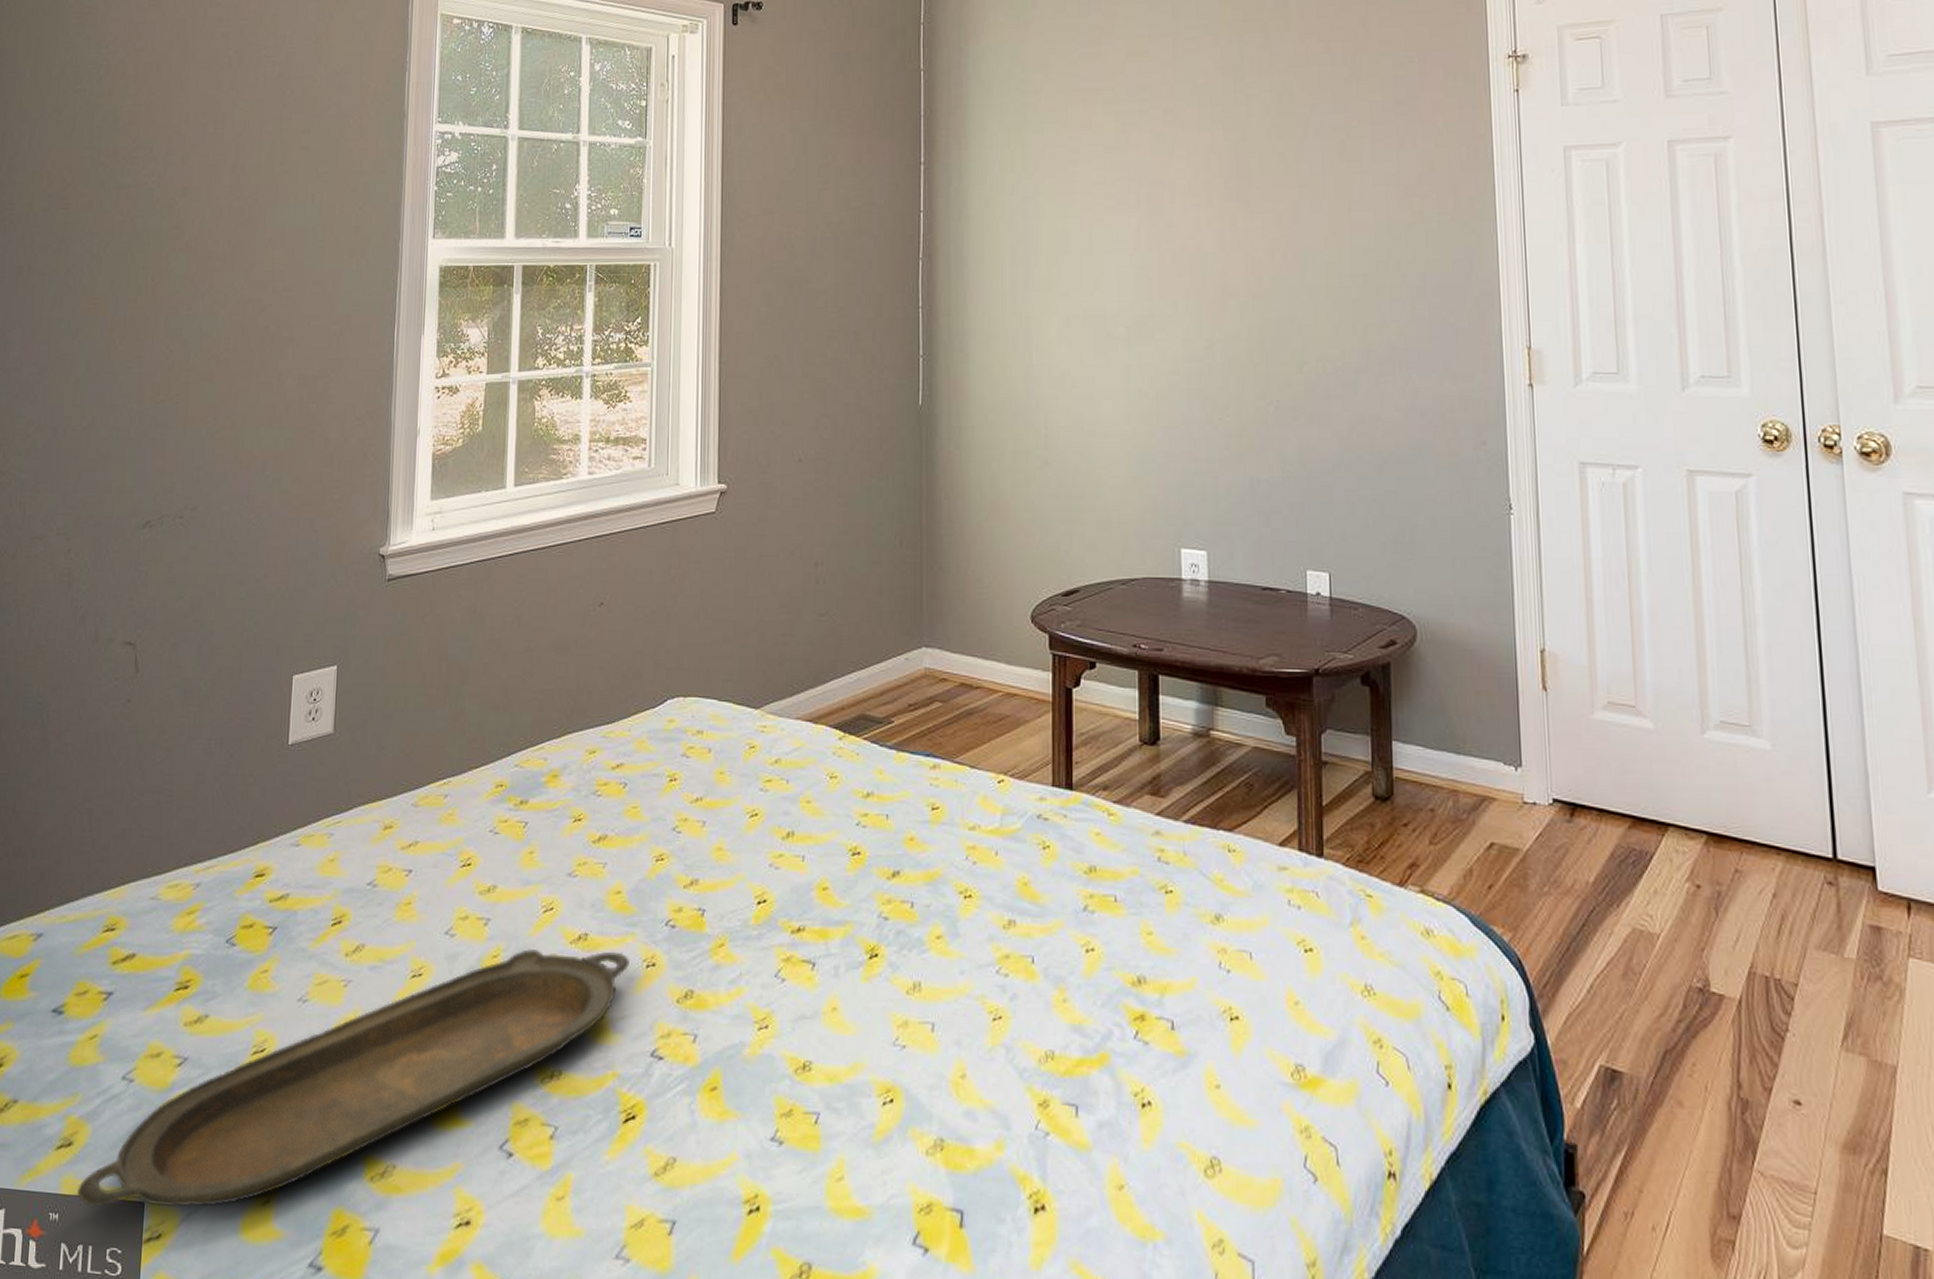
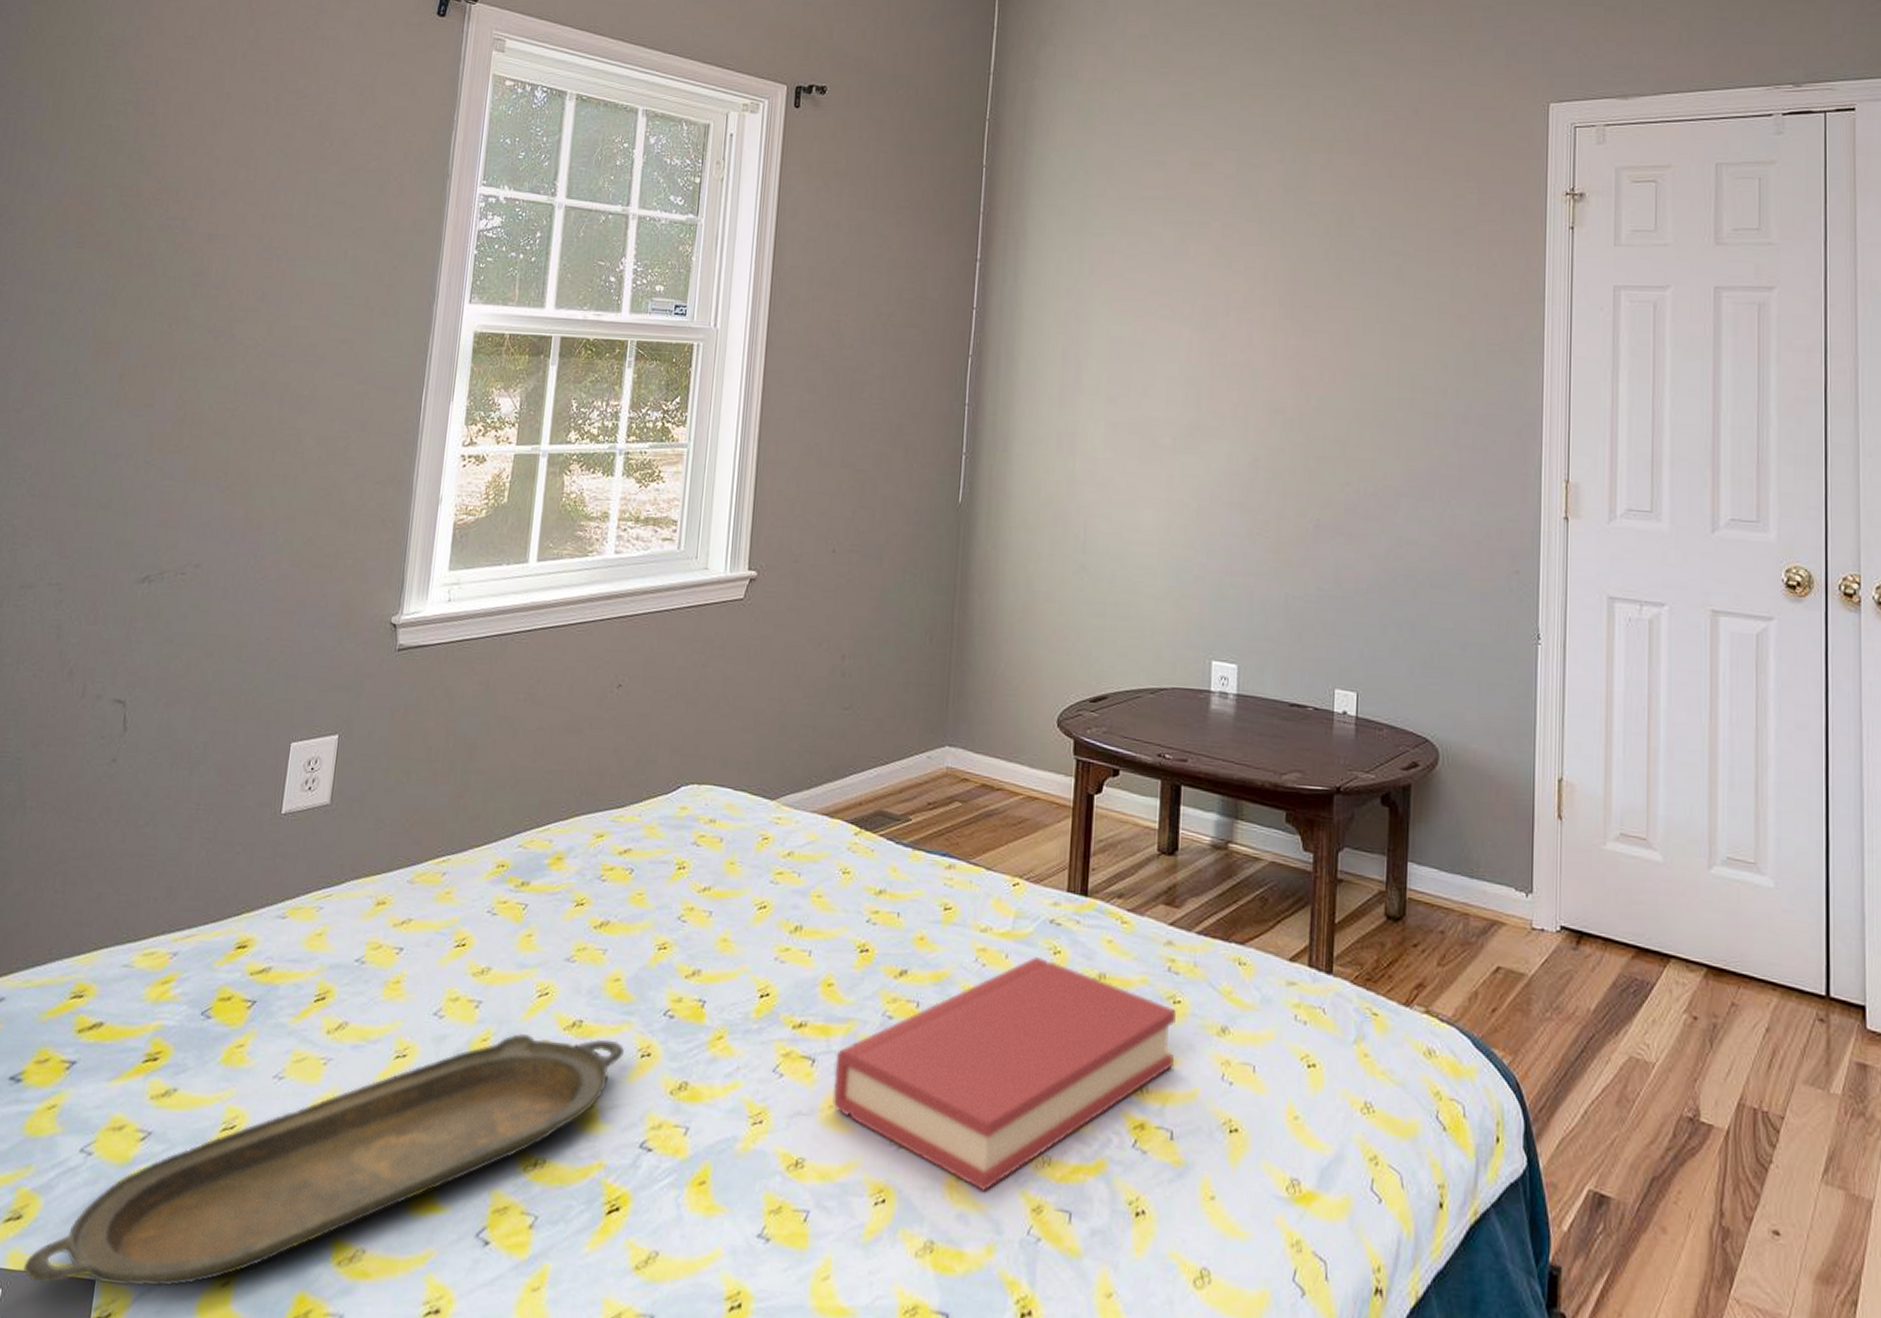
hardback book: none [835,851,1169,1088] -> present [832,956,1176,1192]

